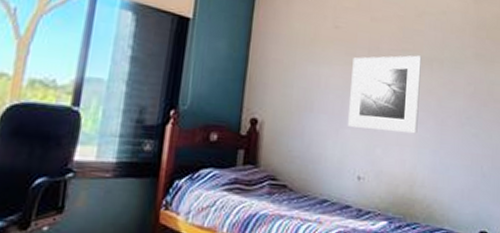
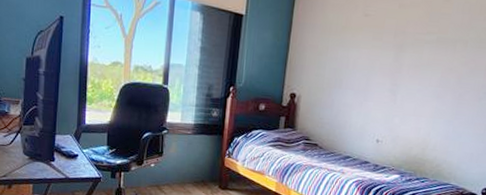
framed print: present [348,55,422,134] -> none [371,37,446,107]

